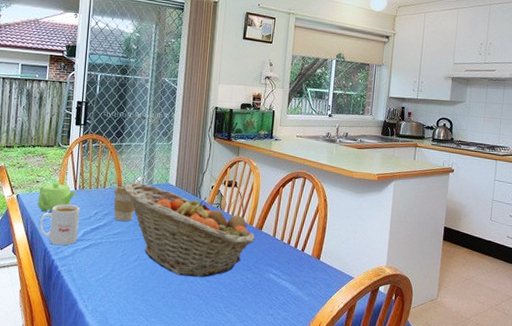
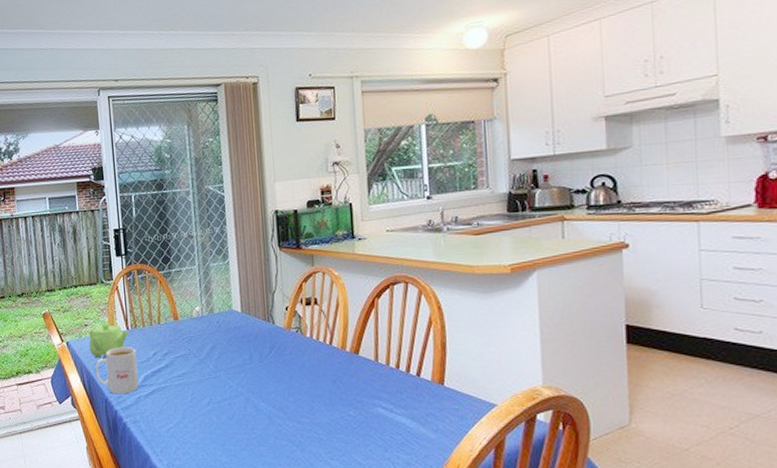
coffee cup: present [113,185,135,222] -> none [169,318,198,361]
fruit basket: present [124,182,256,278] -> none [181,313,352,419]

